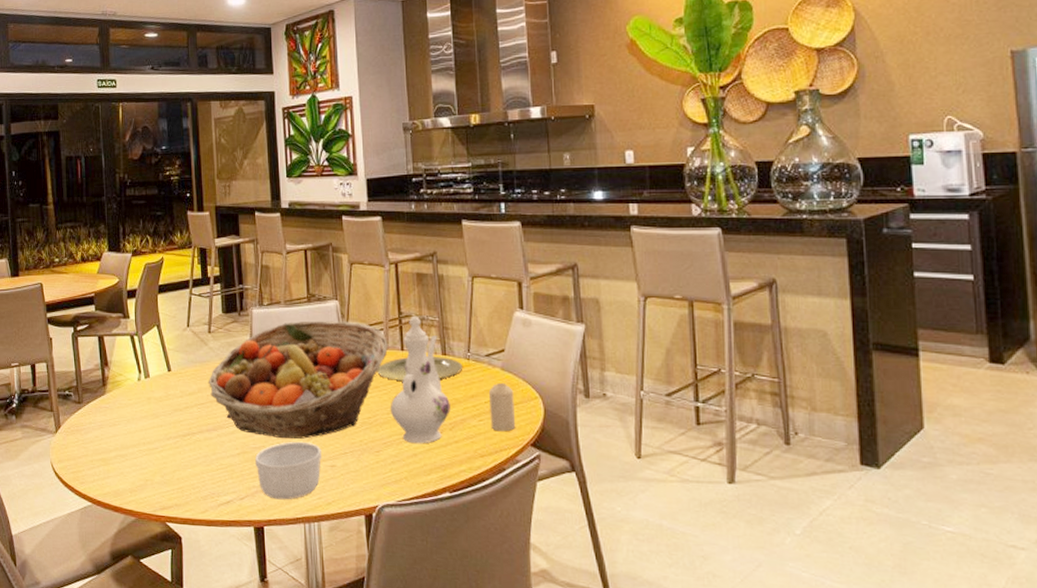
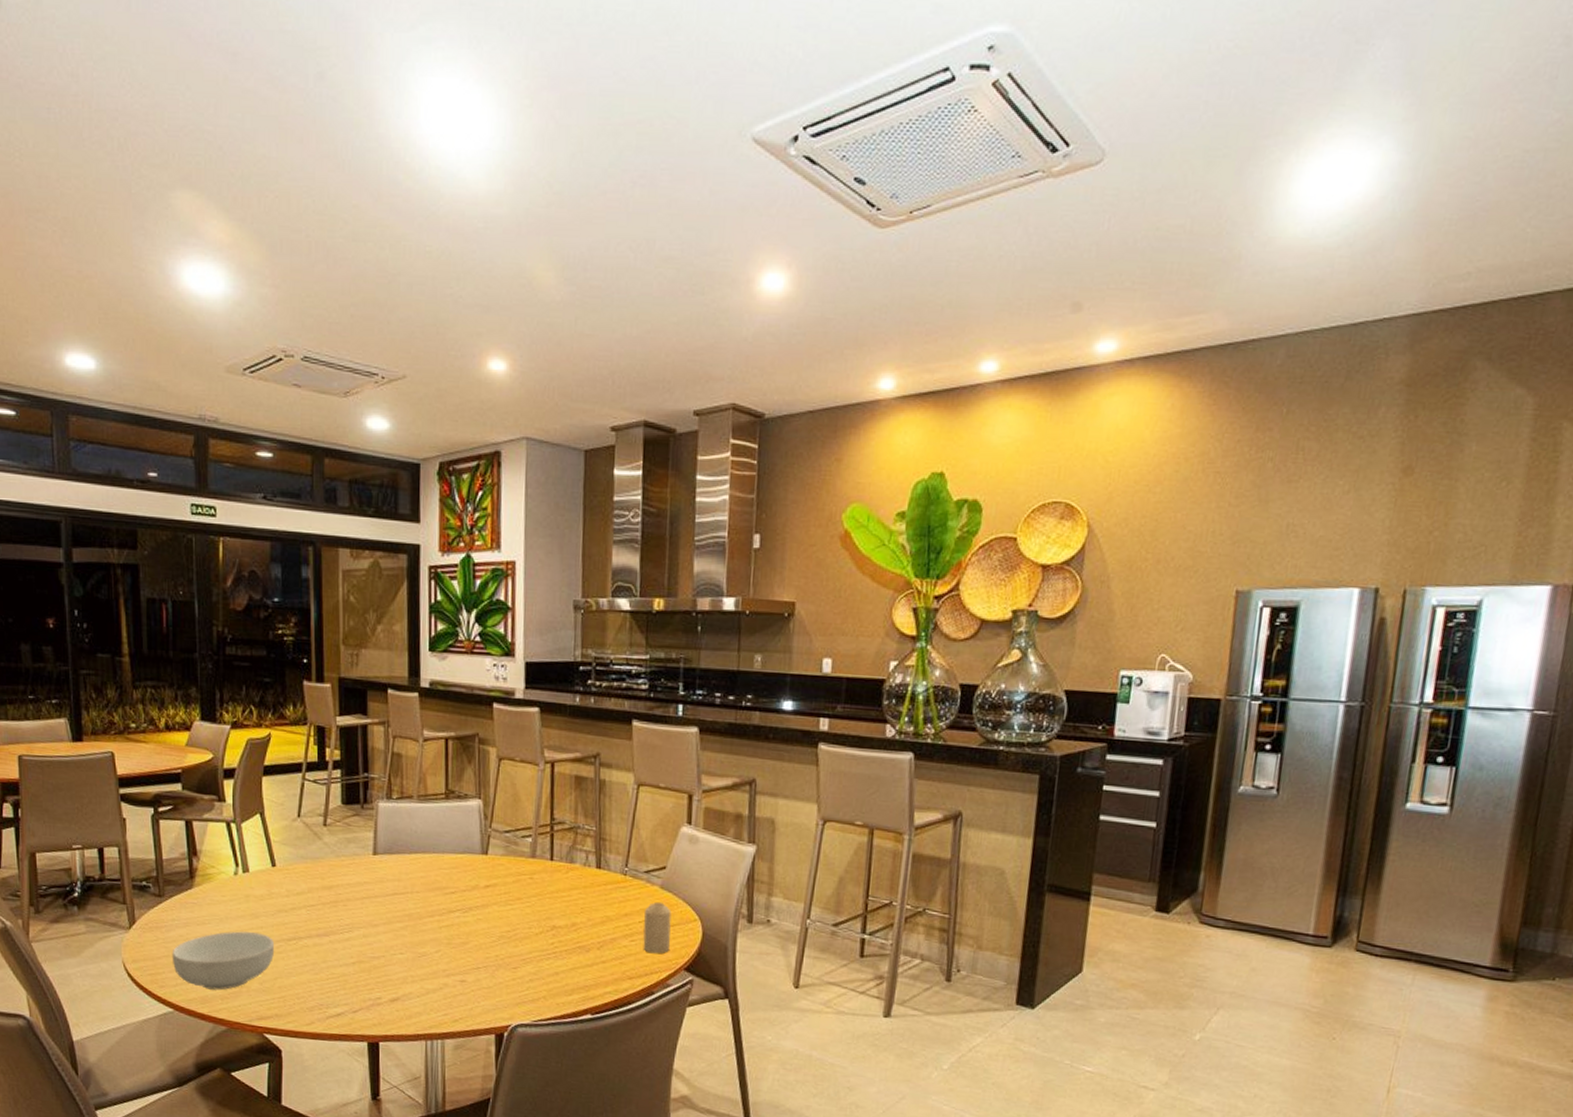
cereal bowl: none [89,430,173,484] -> present [172,931,275,990]
fruit basket: present [208,321,388,439] -> none [320,819,536,950]
ramekin: present [255,442,321,500] -> none [373,953,451,1015]
plate: present [377,356,463,381] -> none [521,868,619,894]
ewer: present [390,315,450,444] -> none [532,823,601,963]

